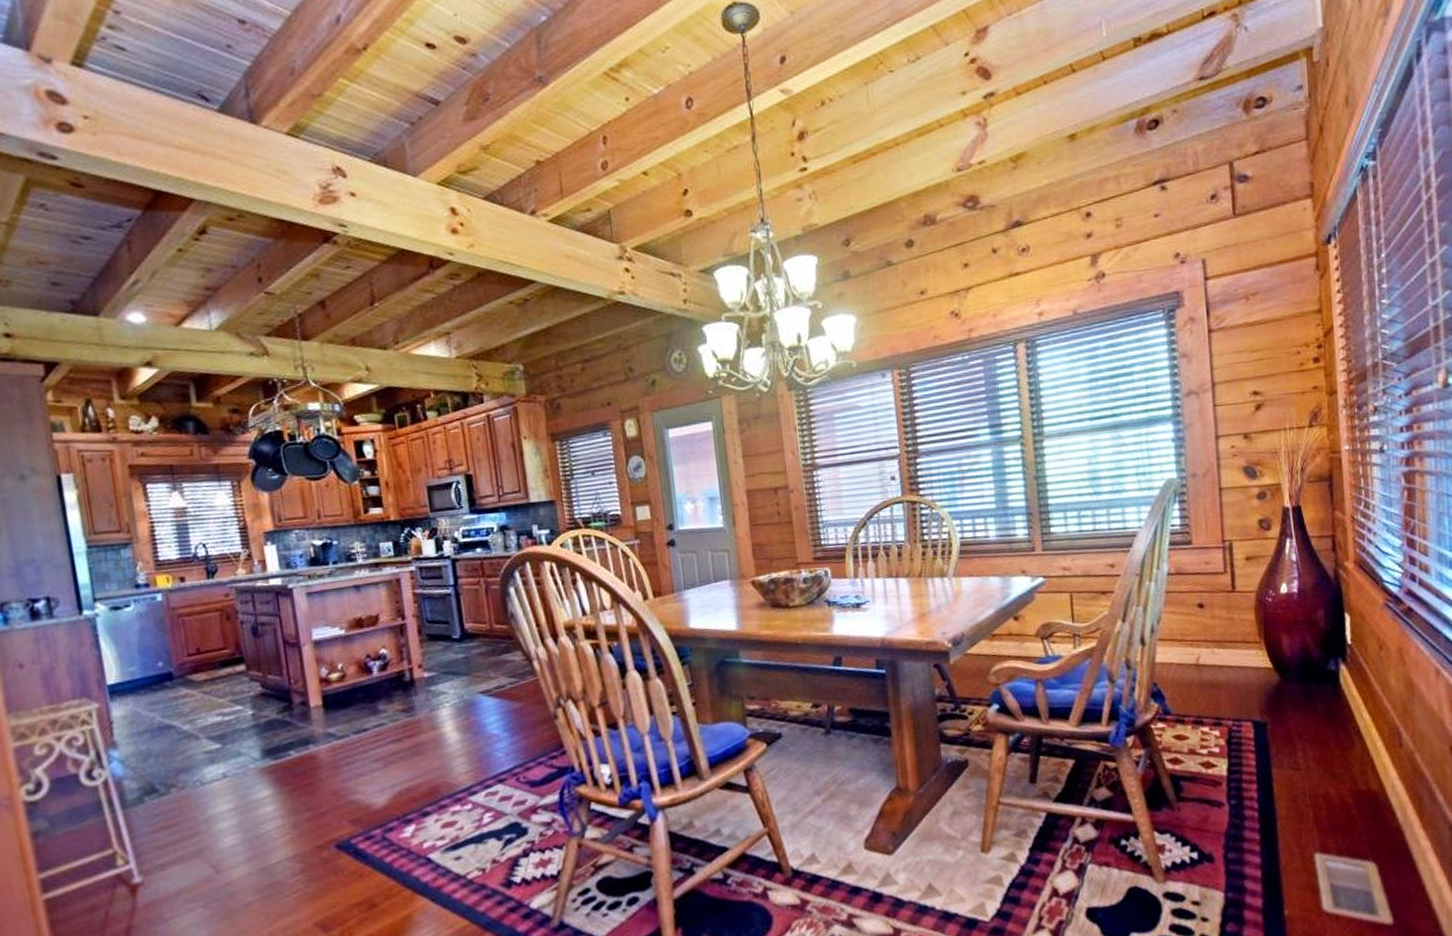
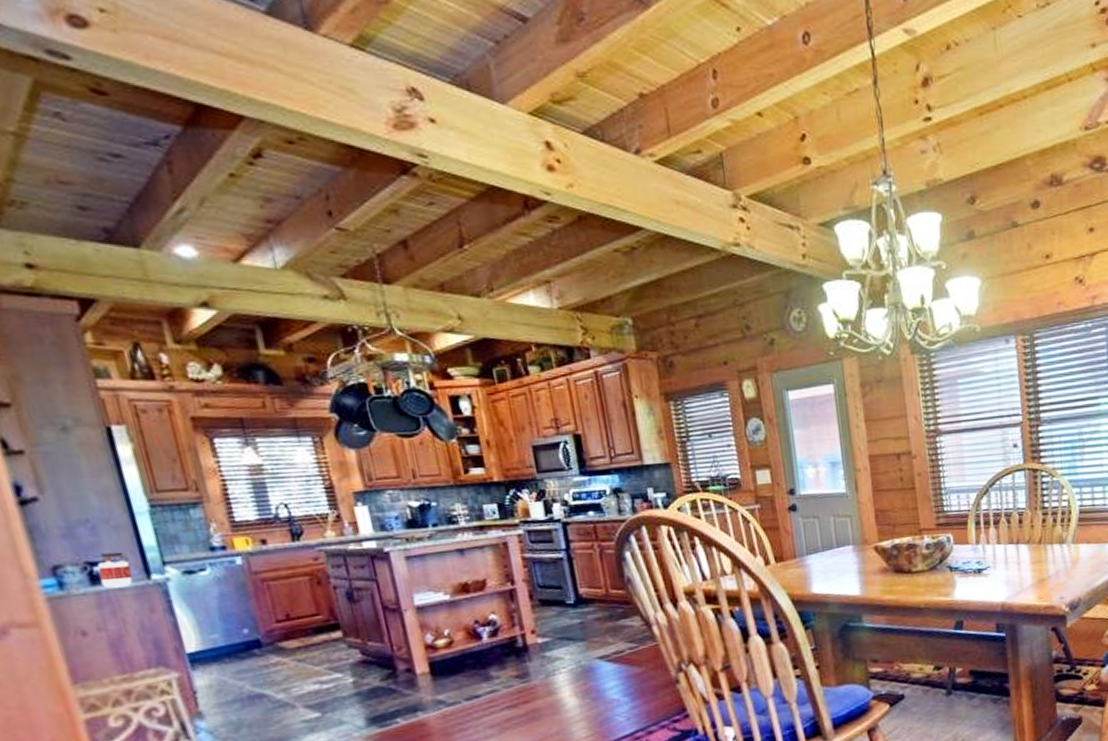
jar: none [38,589,67,624] -> present [97,552,133,589]

